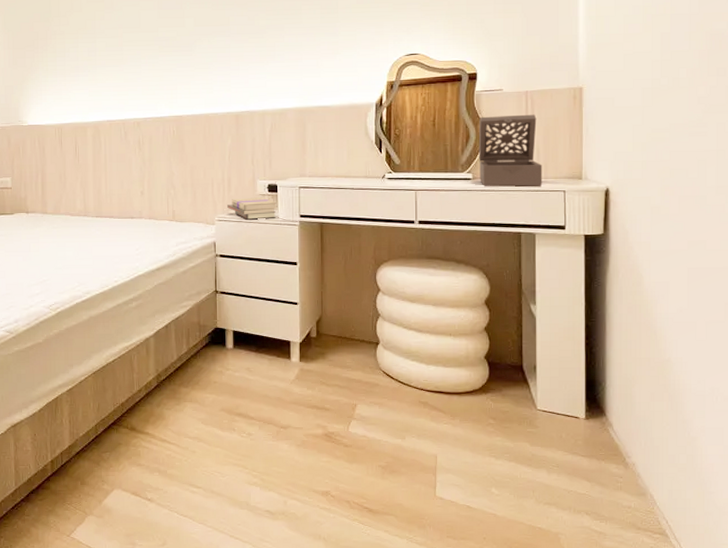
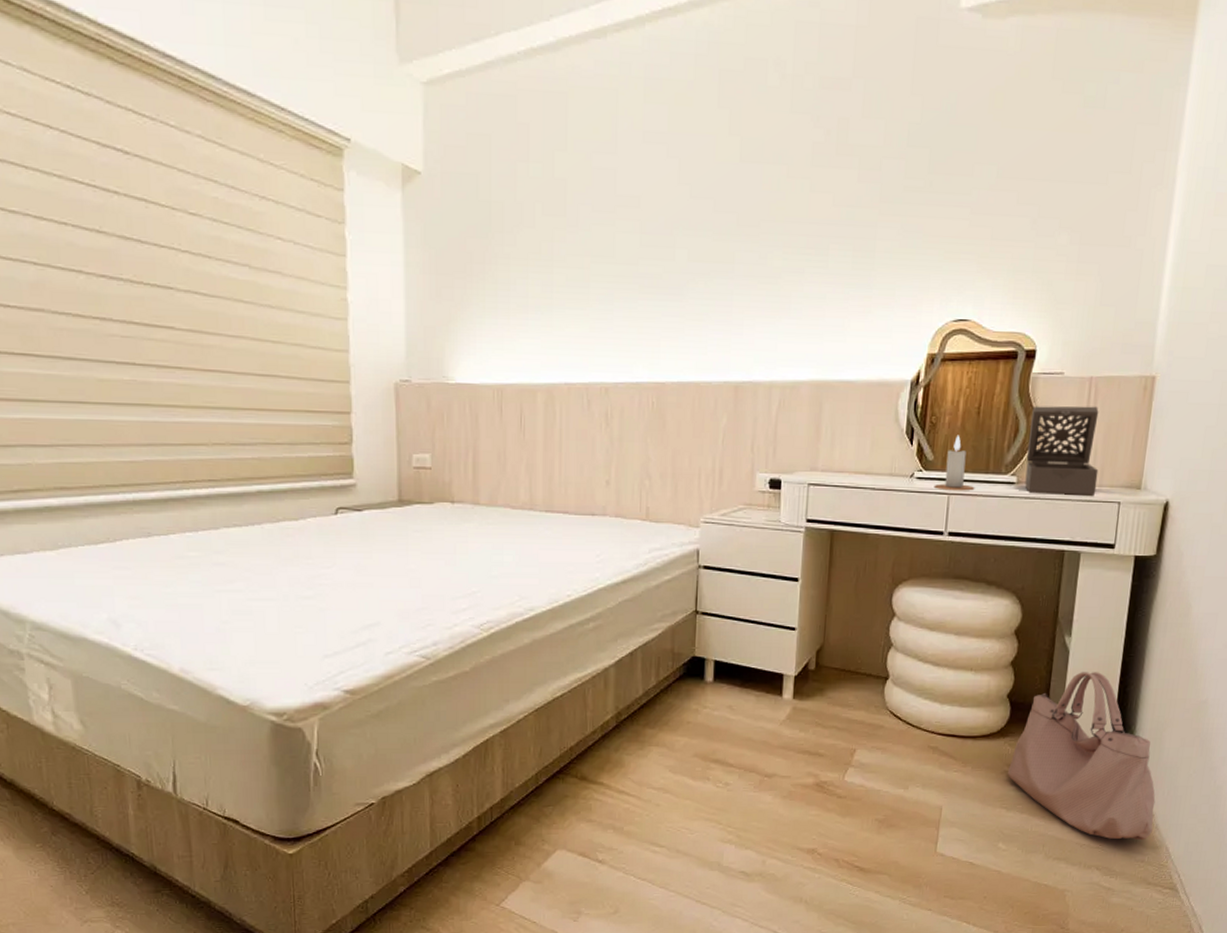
books: present [227,197,277,220] -> none [717,494,779,523]
candle: none [402,143,438,188] -> present [934,435,975,491]
handbag: none [492,335,635,488] -> present [1007,672,1156,841]

